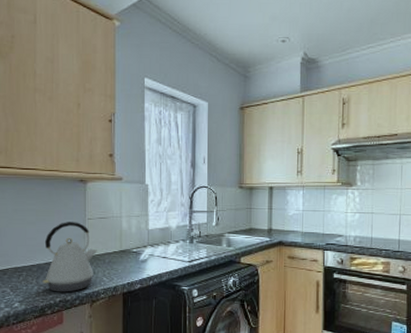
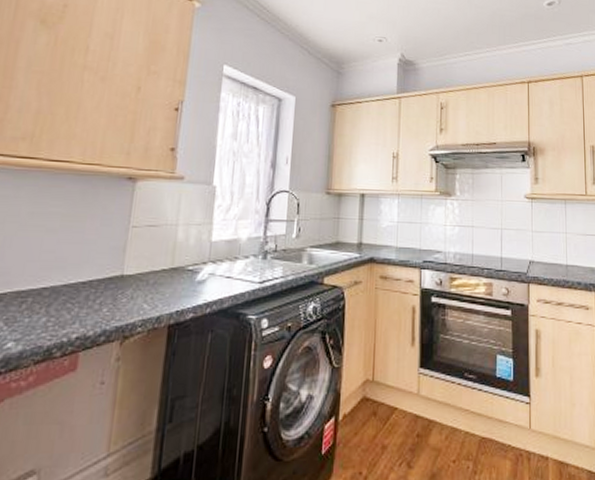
kettle: present [41,222,97,293] -> none [53,230,140,326]

